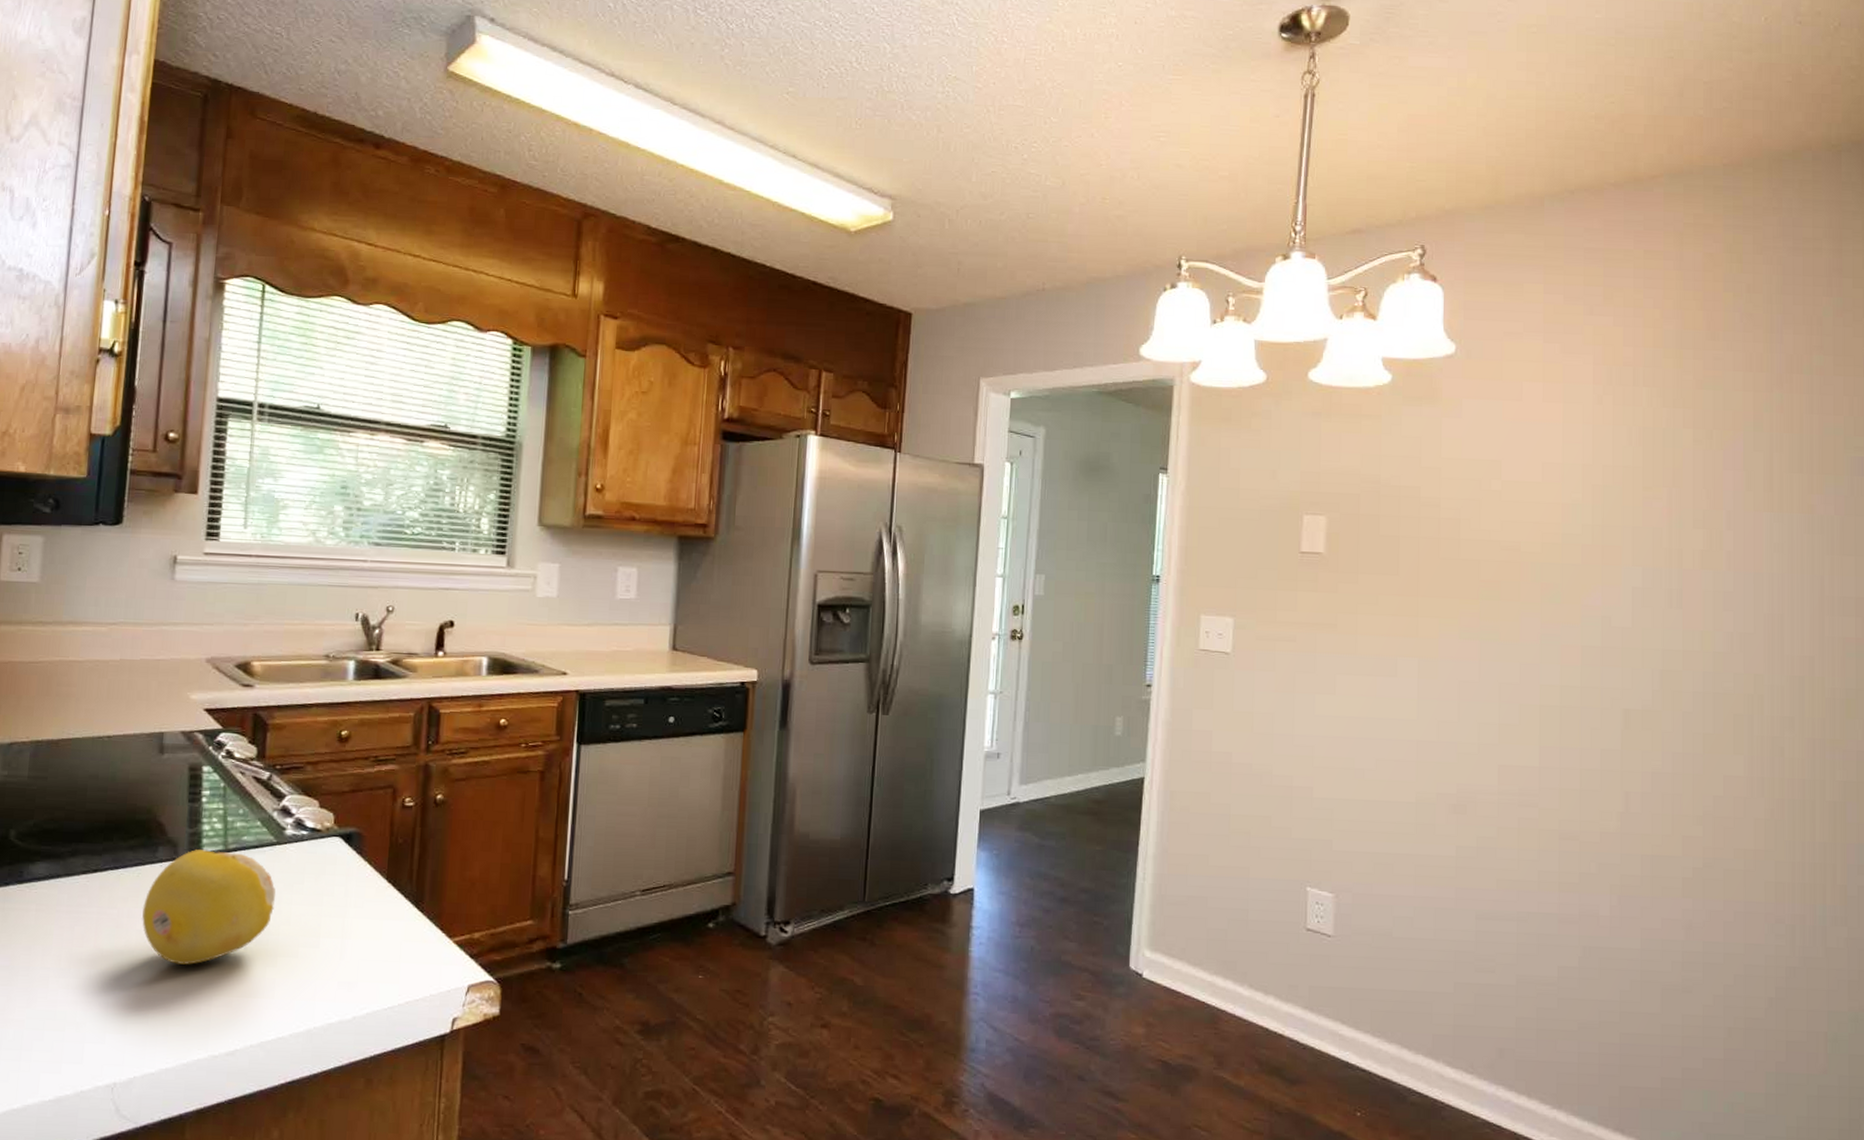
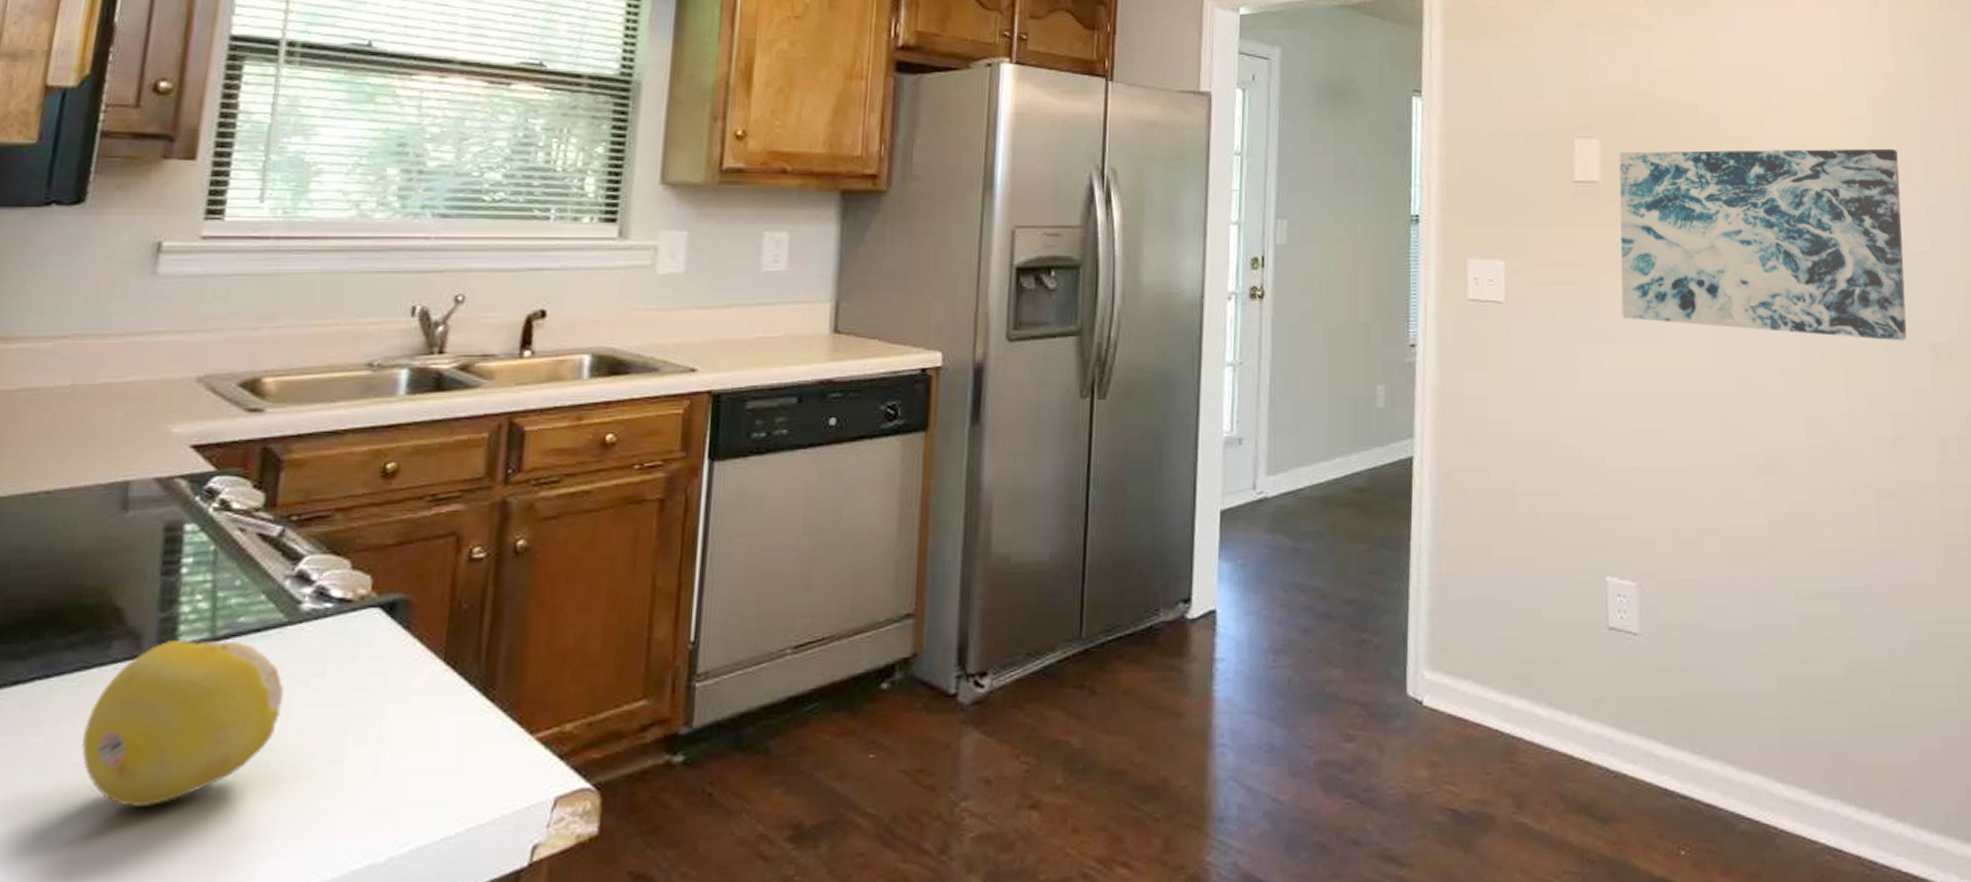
wall art: none [1336,528,1608,706] -> present [1619,148,1907,341]

